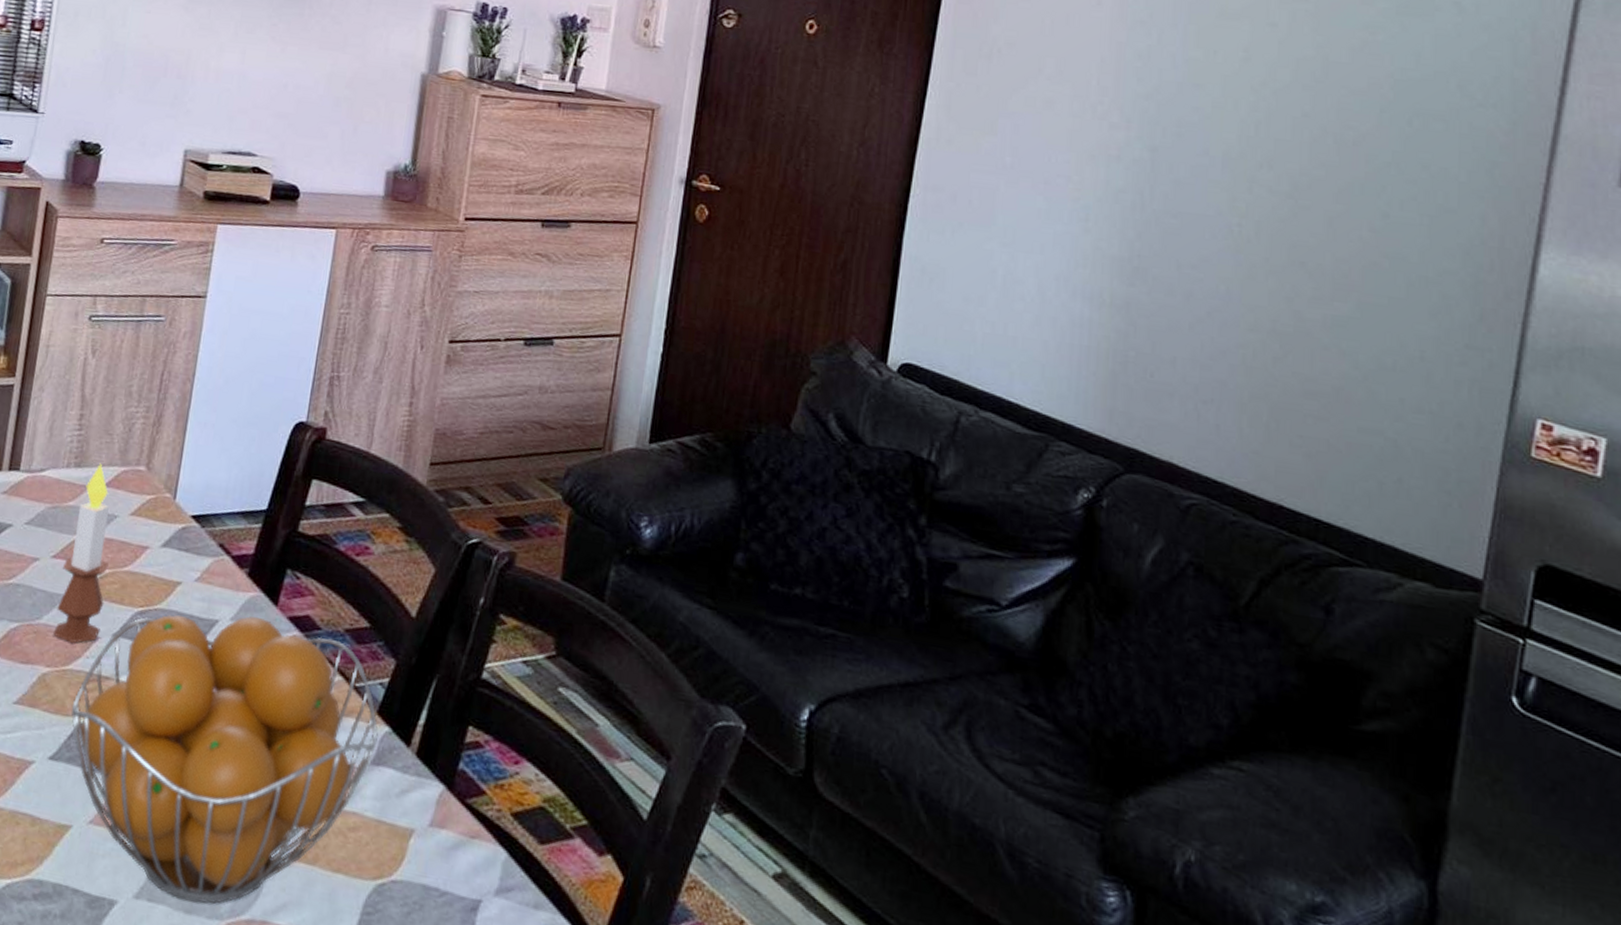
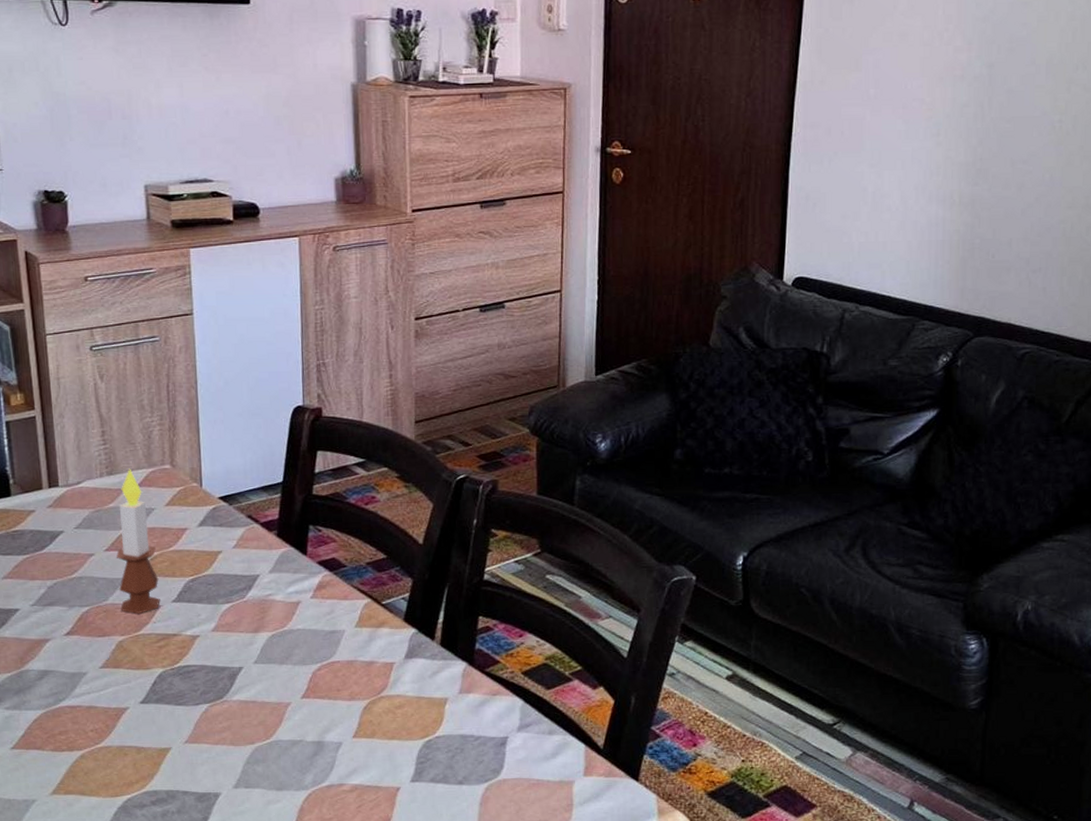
fruit basket: present [71,614,379,904] -> none [149,567,408,782]

